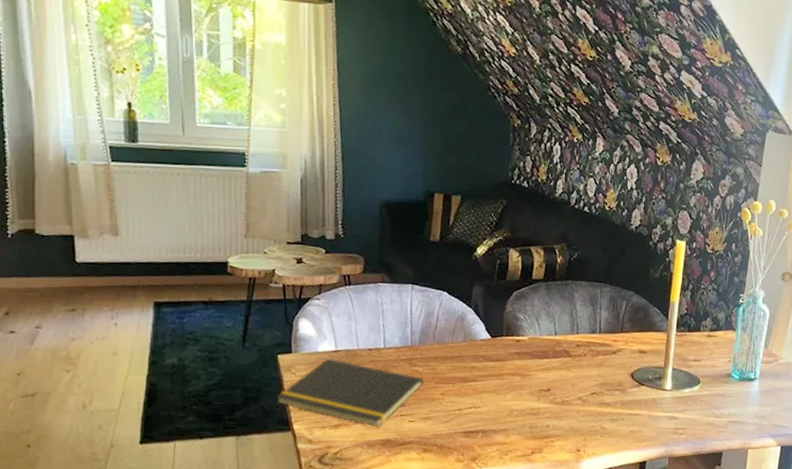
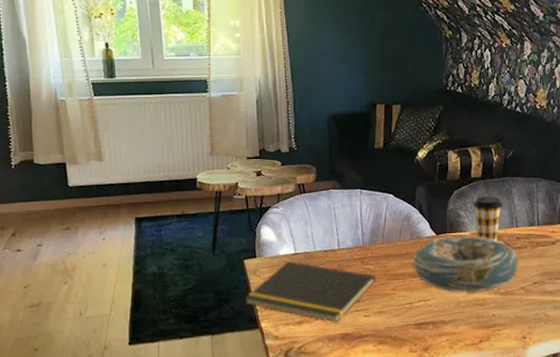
decorative bowl: none [464,340,578,402] -> present [412,236,519,293]
coffee cup: none [533,299,564,349] -> present [473,196,503,242]

